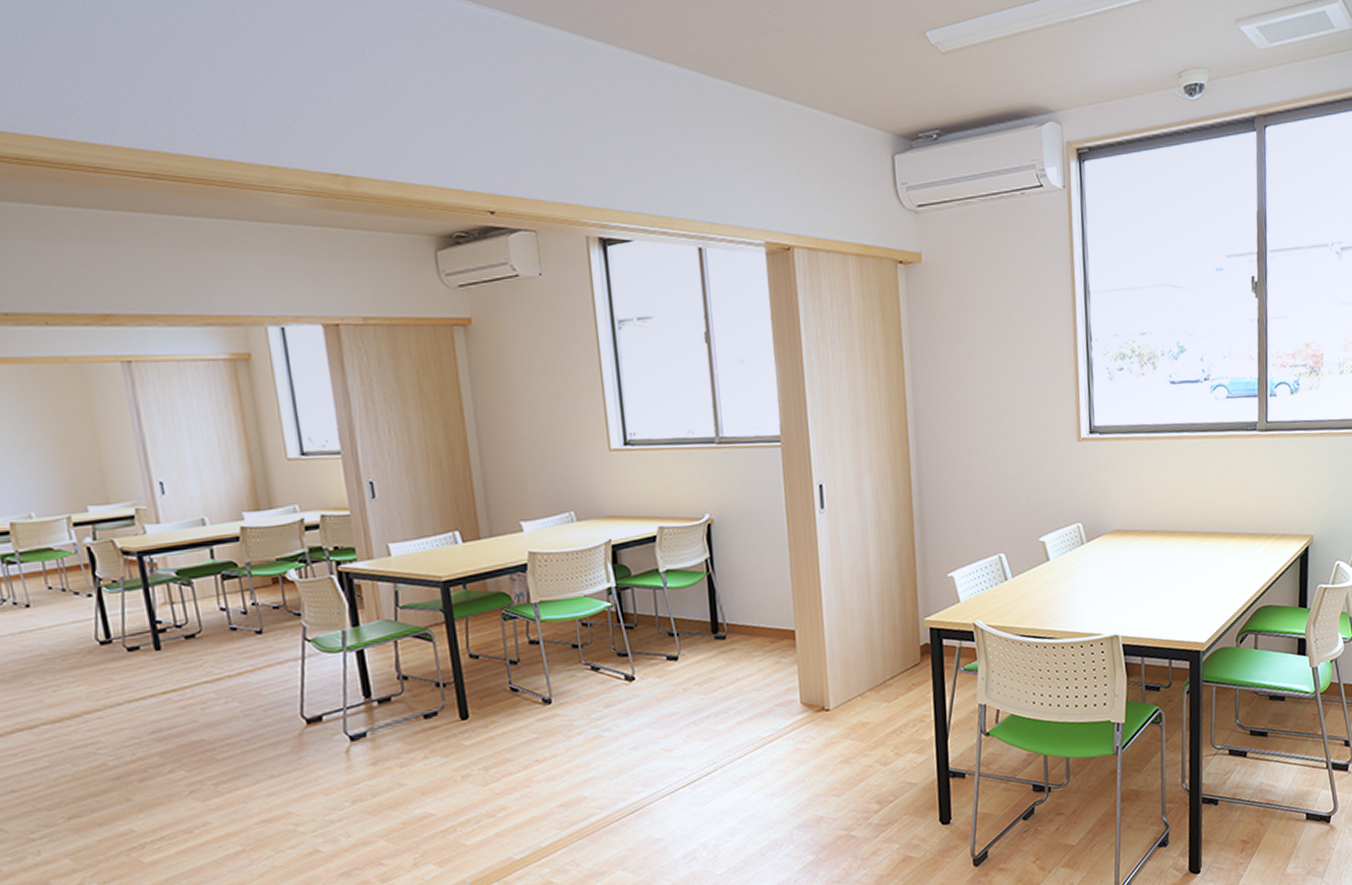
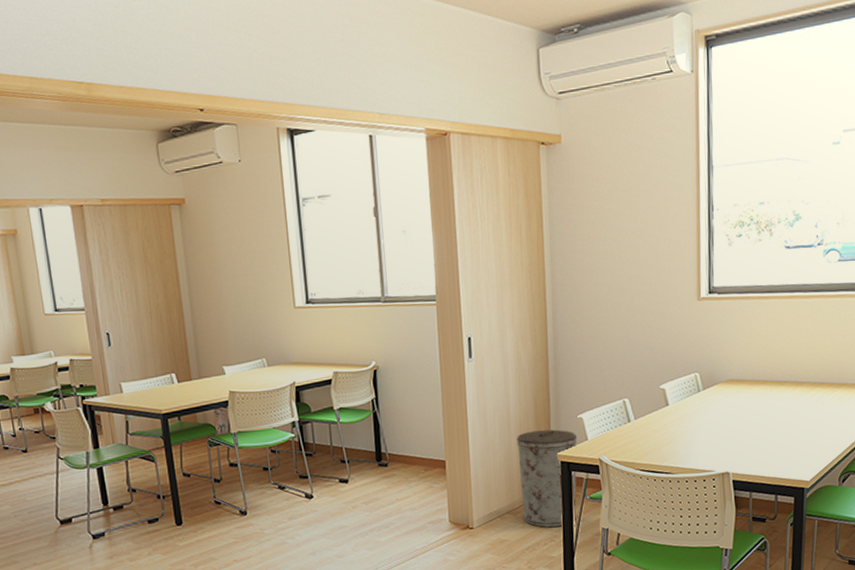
trash can: none [878,590,949,706] -> present [517,429,578,528]

